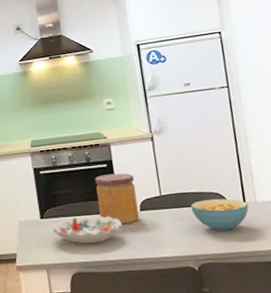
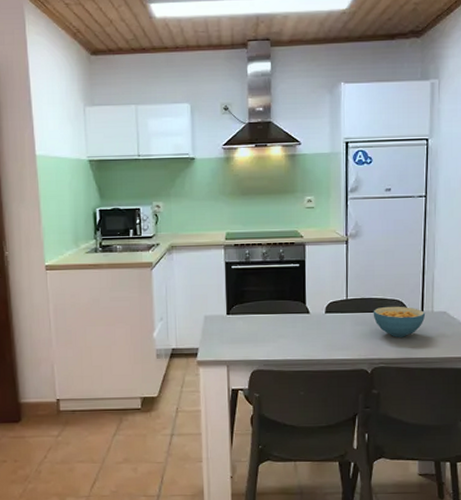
decorative bowl: present [52,215,123,244] -> none [238,314,307,342]
jar: present [95,173,139,225] -> none [285,274,324,325]

